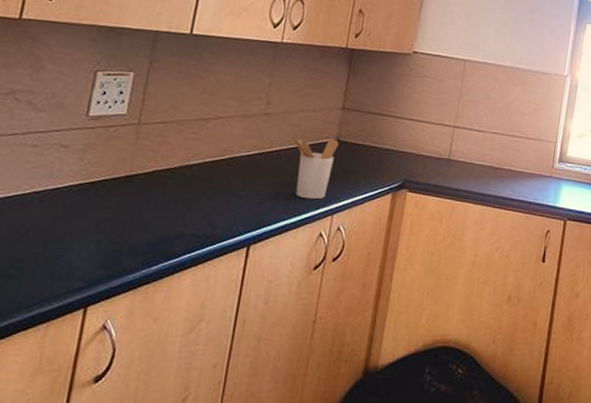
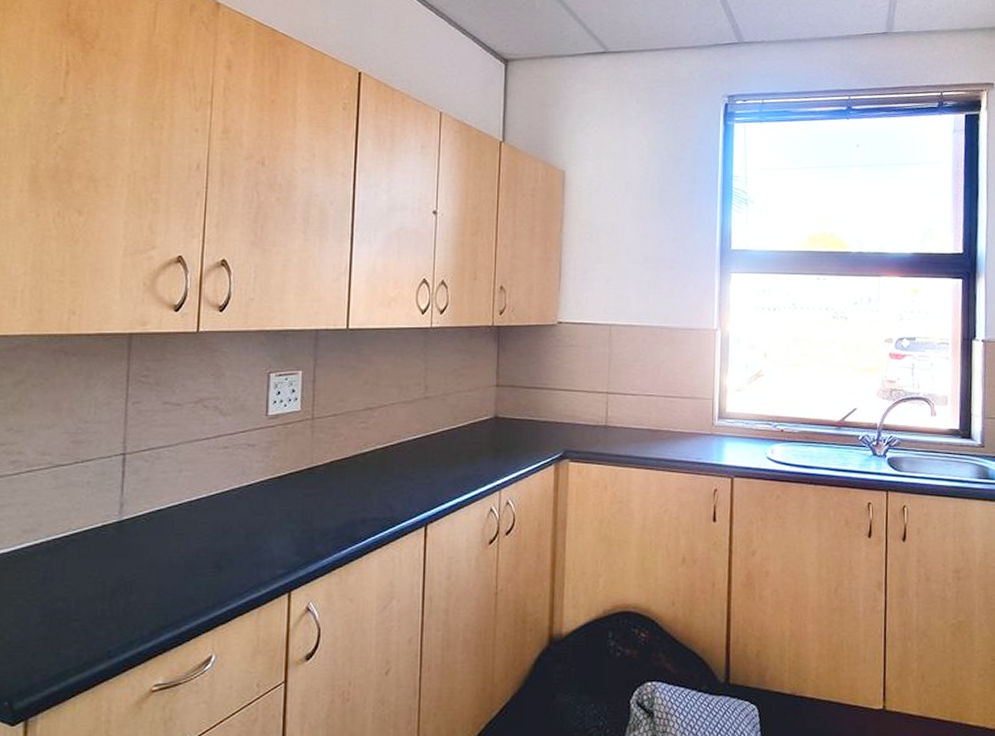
utensil holder: present [292,138,339,200] -> none [453,416,497,477]

